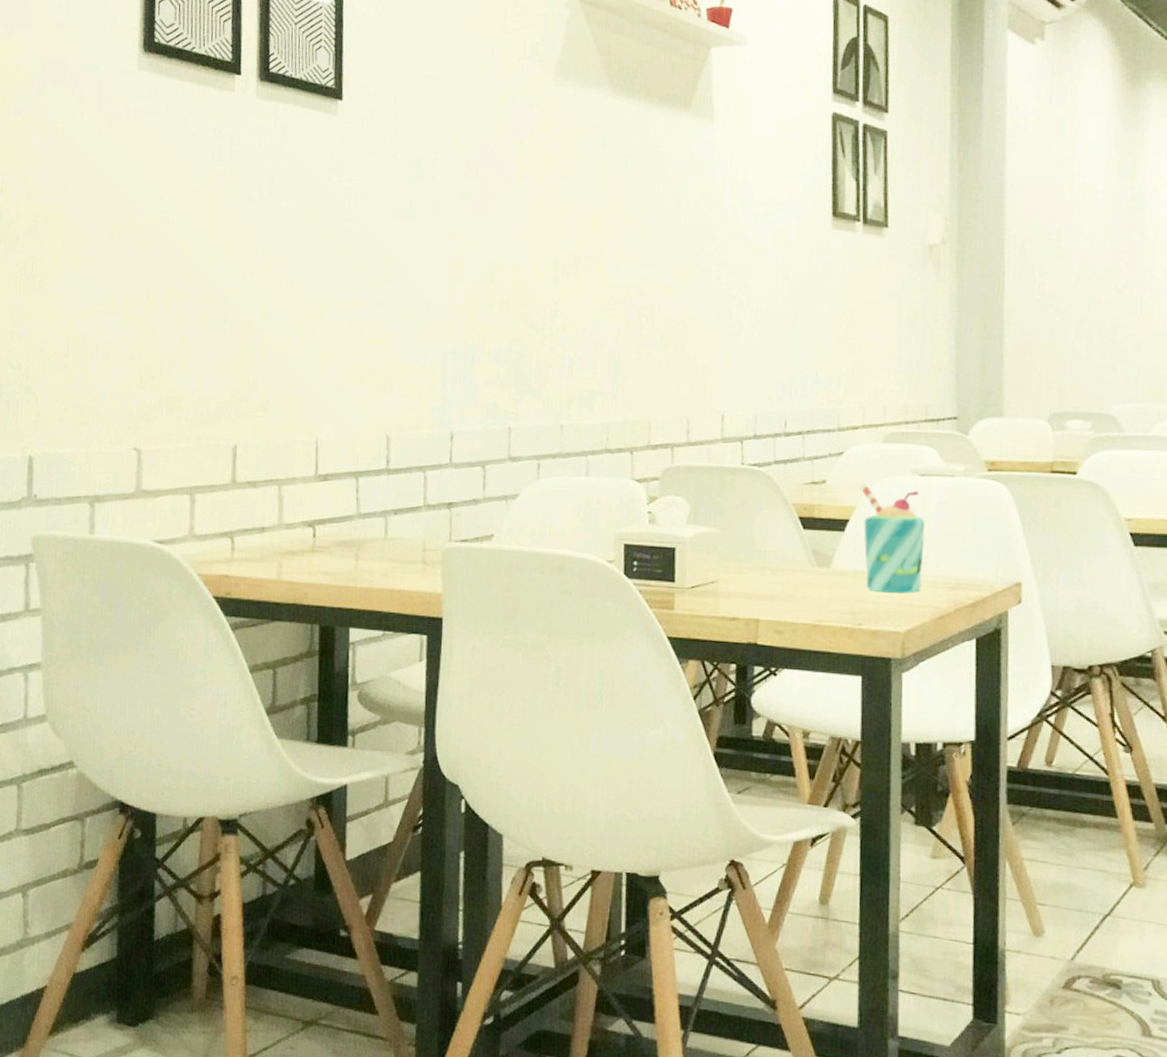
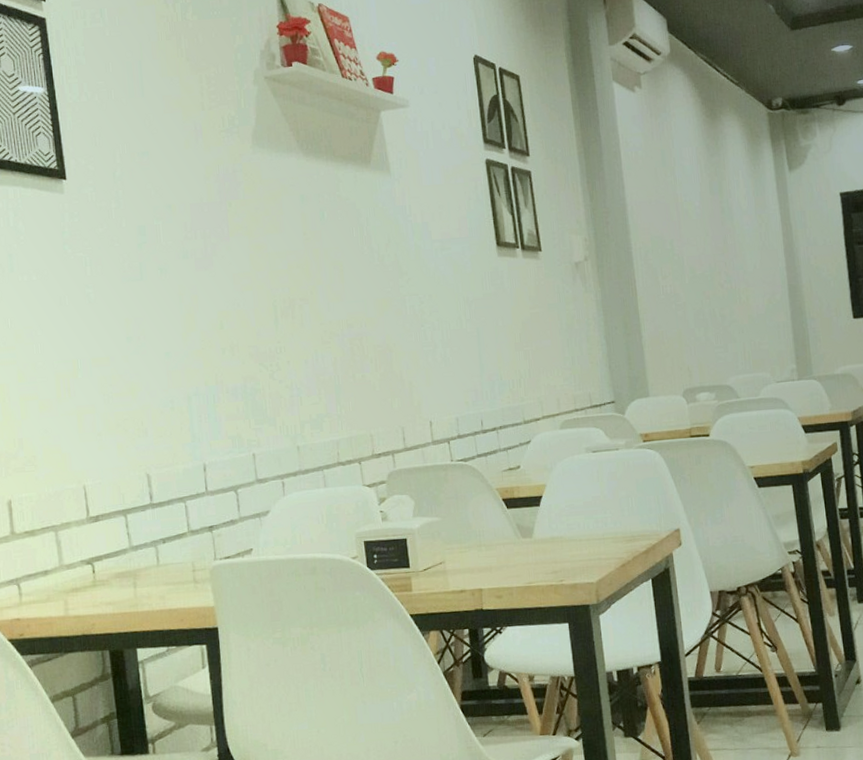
milkshake: present [860,483,926,593] -> none [547,464,605,552]

